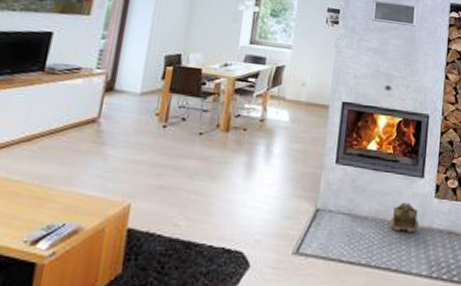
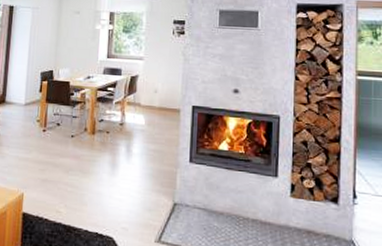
wall caddy: present [390,202,420,233] -> none [245,200,276,230]

